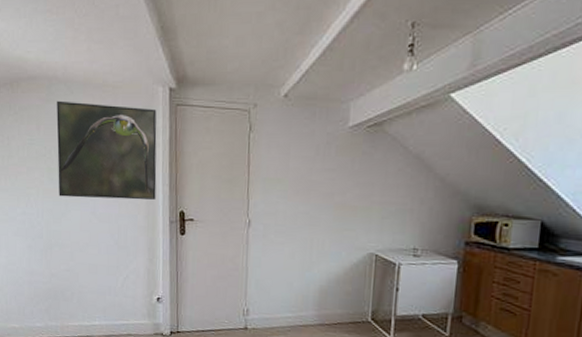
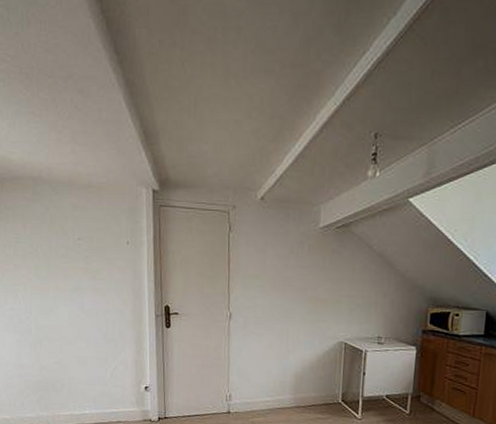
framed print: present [56,100,157,200] -> none [42,200,142,296]

